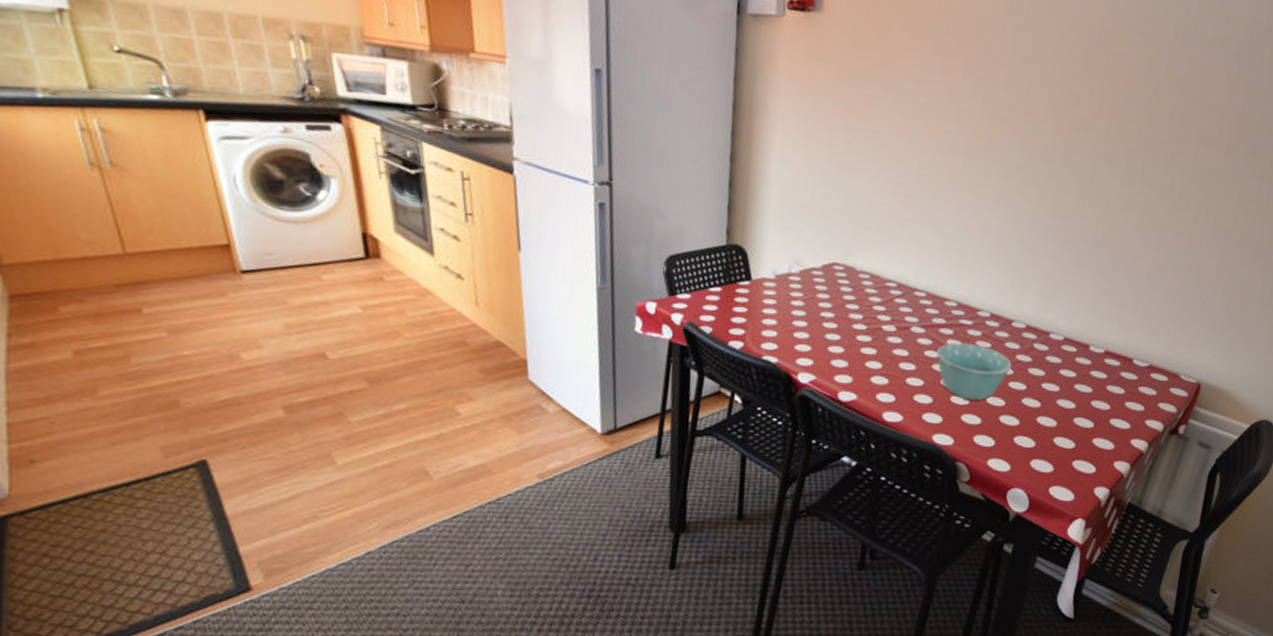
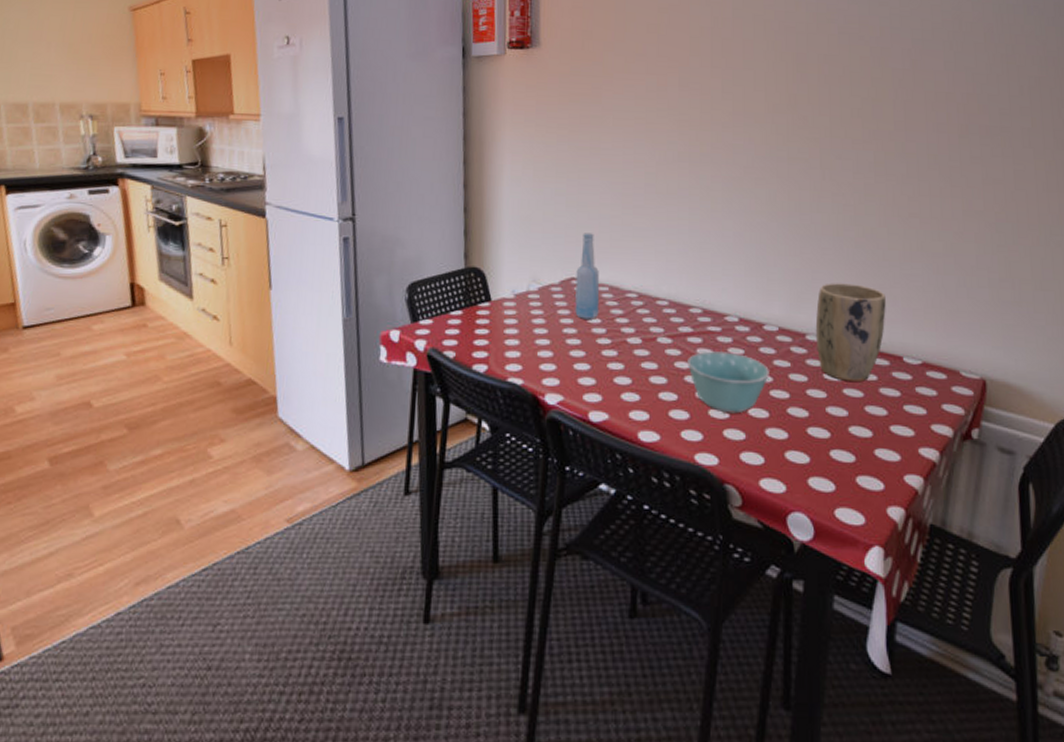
bottle: none [834,218,862,305] -> present [575,233,600,320]
plant pot: none [1057,286,1128,379] -> present [815,283,886,382]

